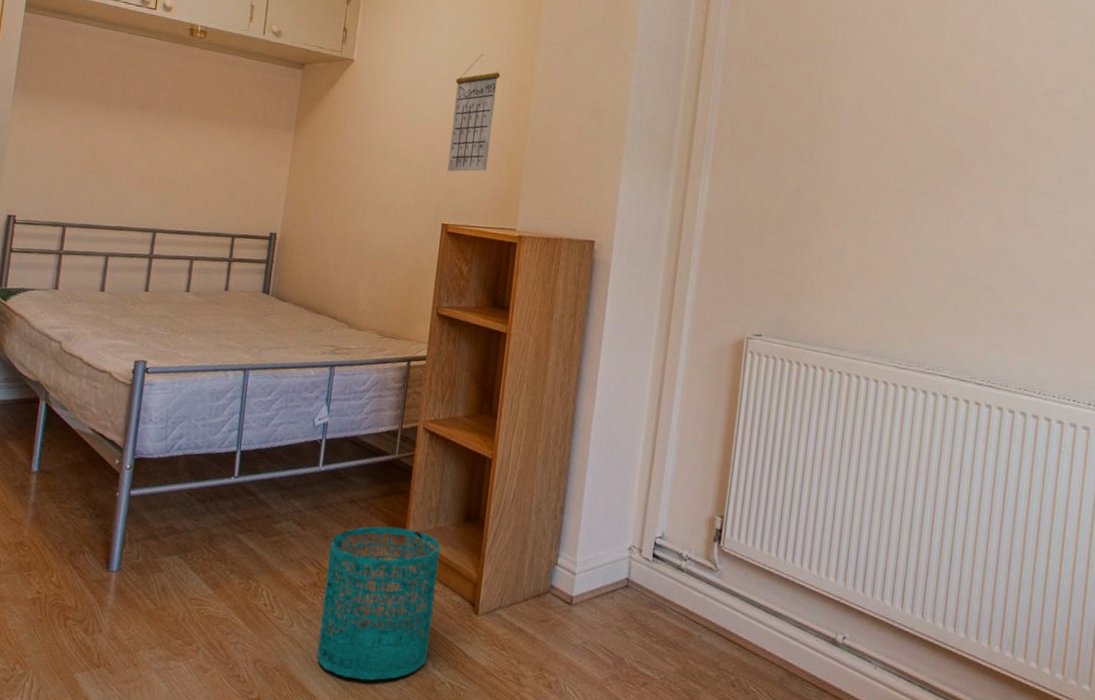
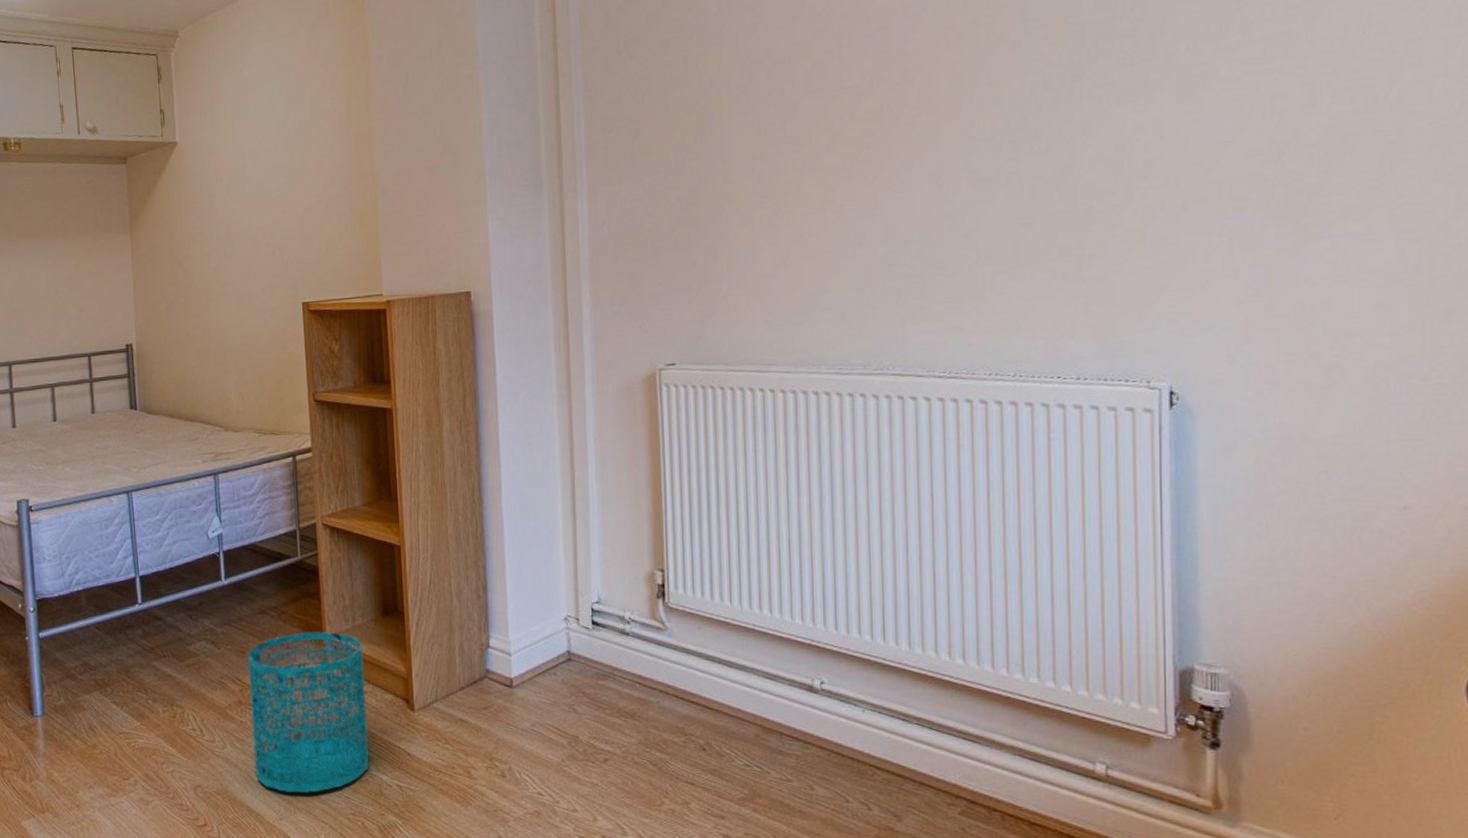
calendar: present [447,54,501,172] -> none [289,108,340,245]

